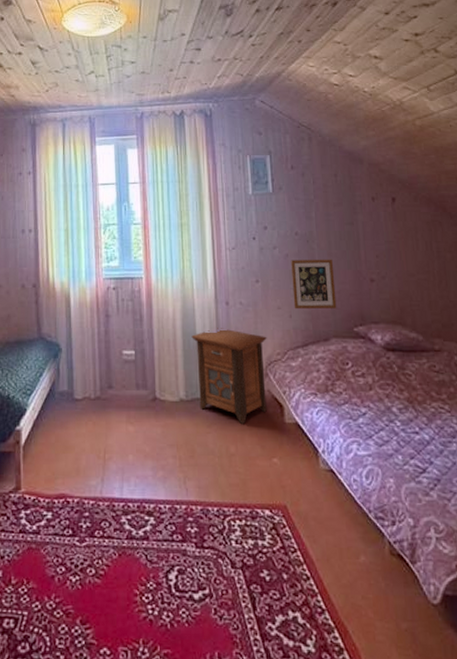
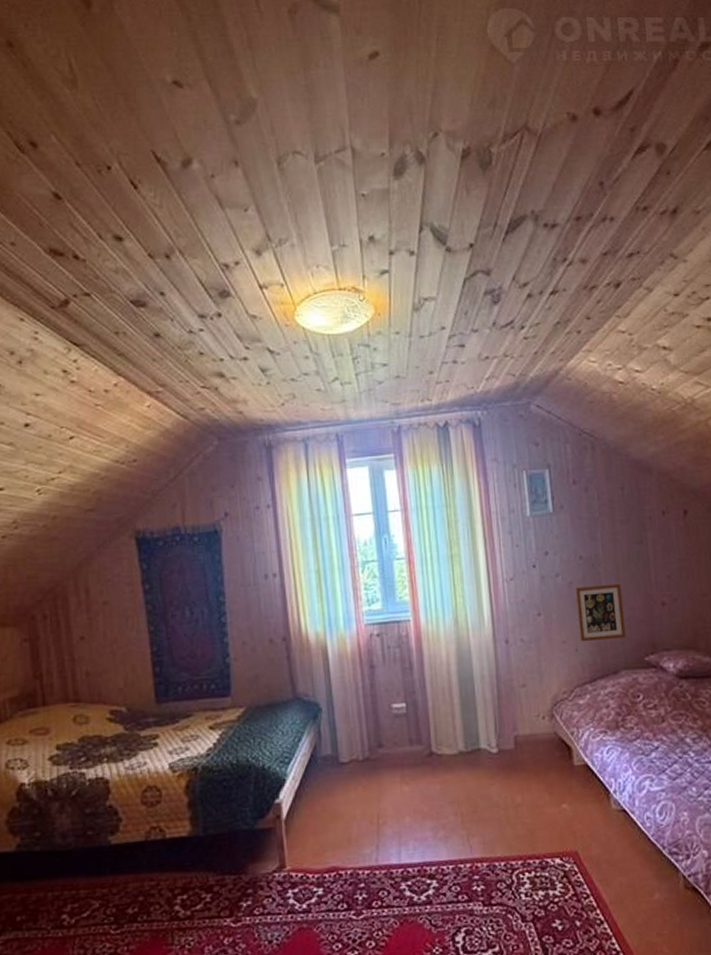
nightstand: present [191,328,267,425] -> none [468,669,554,772]

